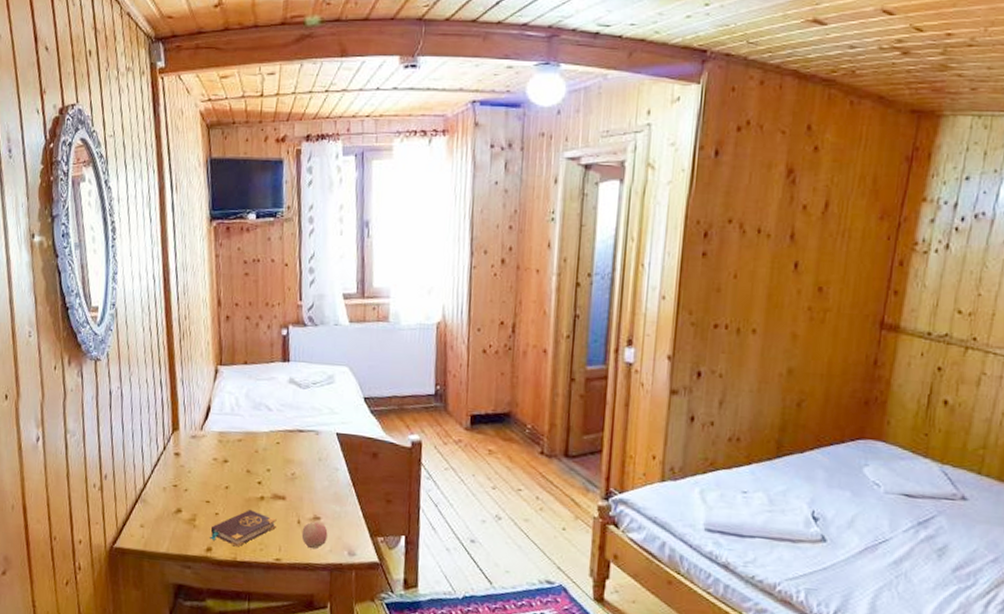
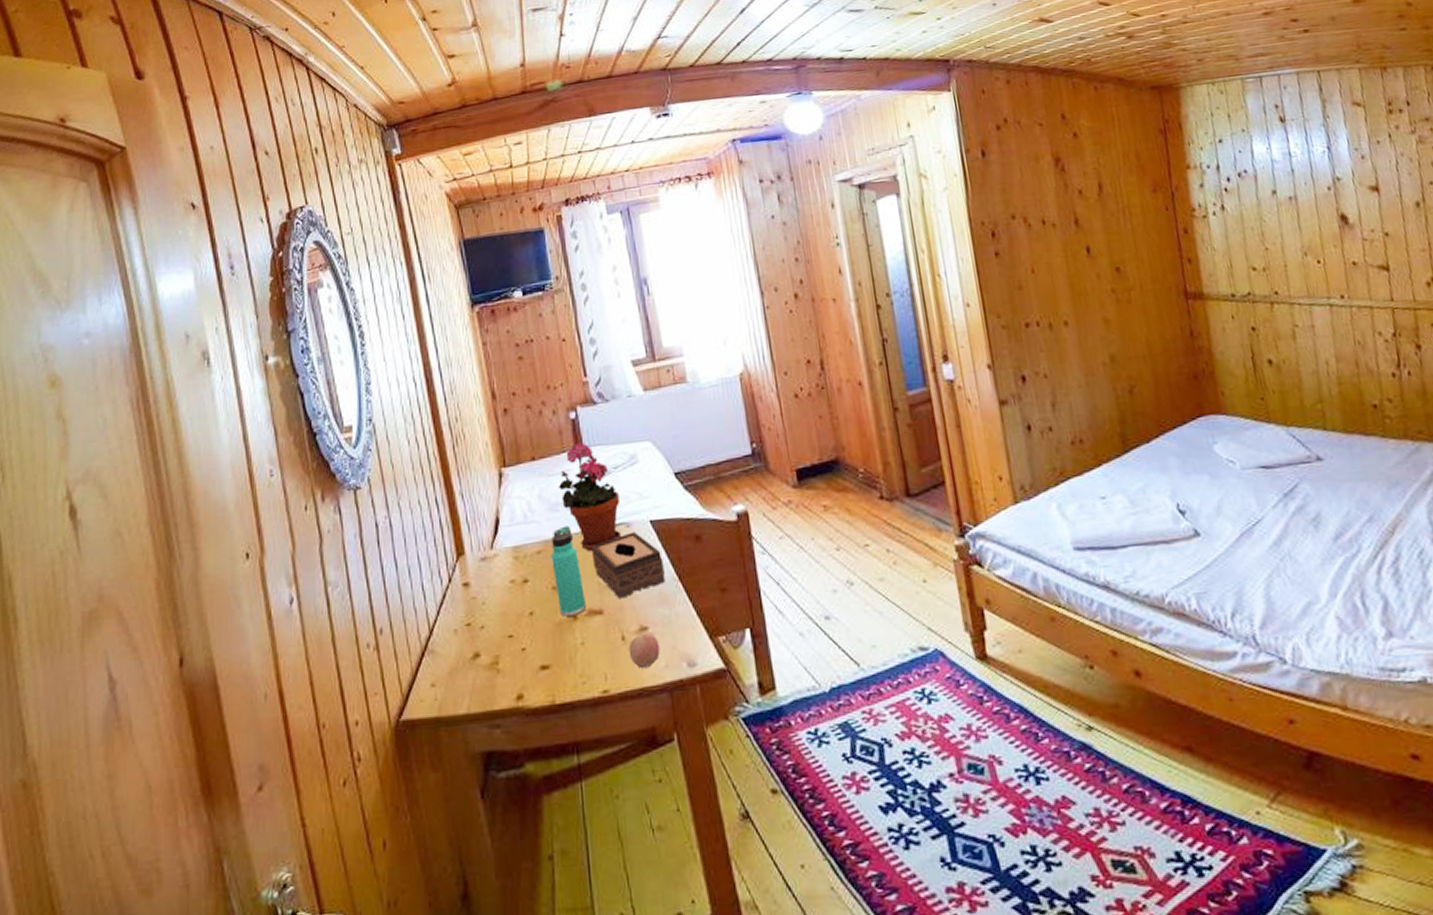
book: present [210,510,277,547] -> none [518,635,597,687]
thermos bottle: none [249,423,273,497] -> present [551,525,586,617]
potted plant: none [264,357,314,449] -> present [559,443,621,552]
tissue box: none [283,439,342,491] -> present [591,532,665,599]

